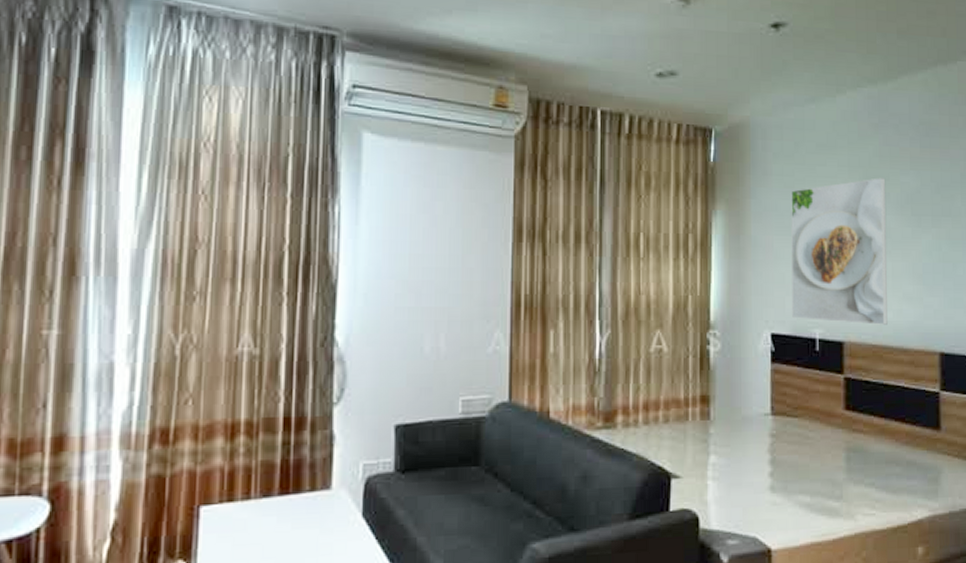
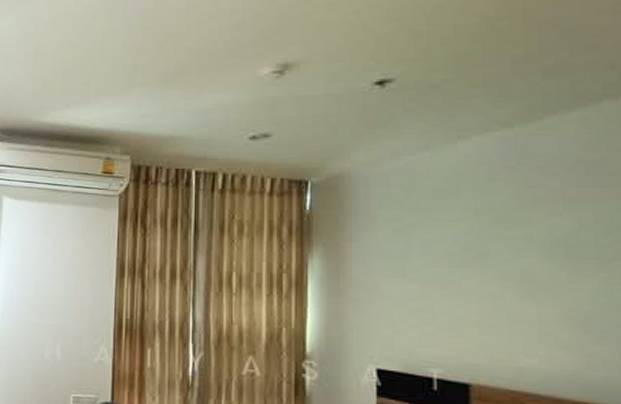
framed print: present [791,177,888,325] -> none [400,220,532,372]

